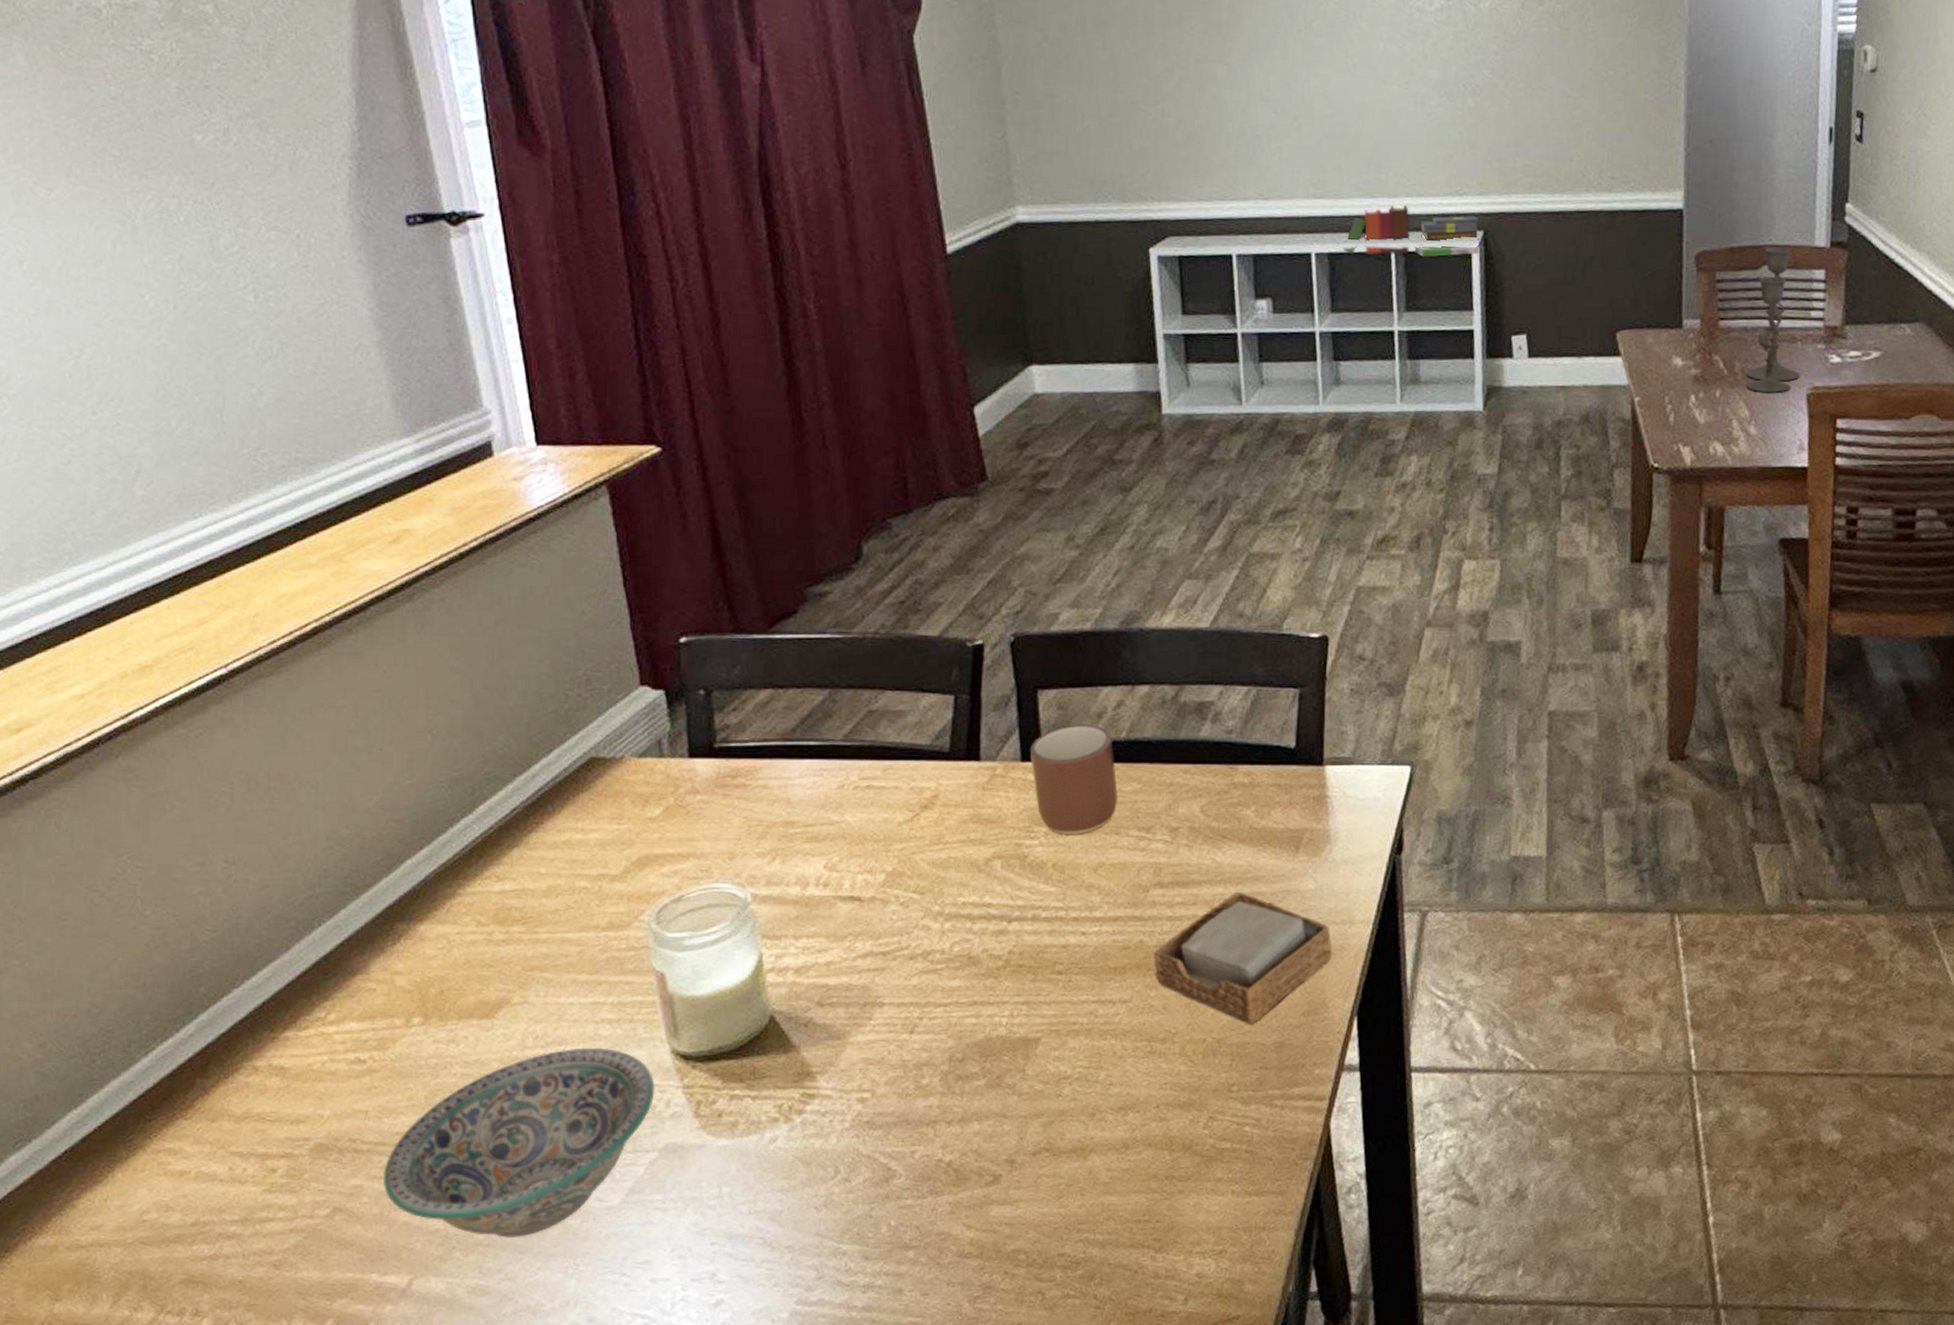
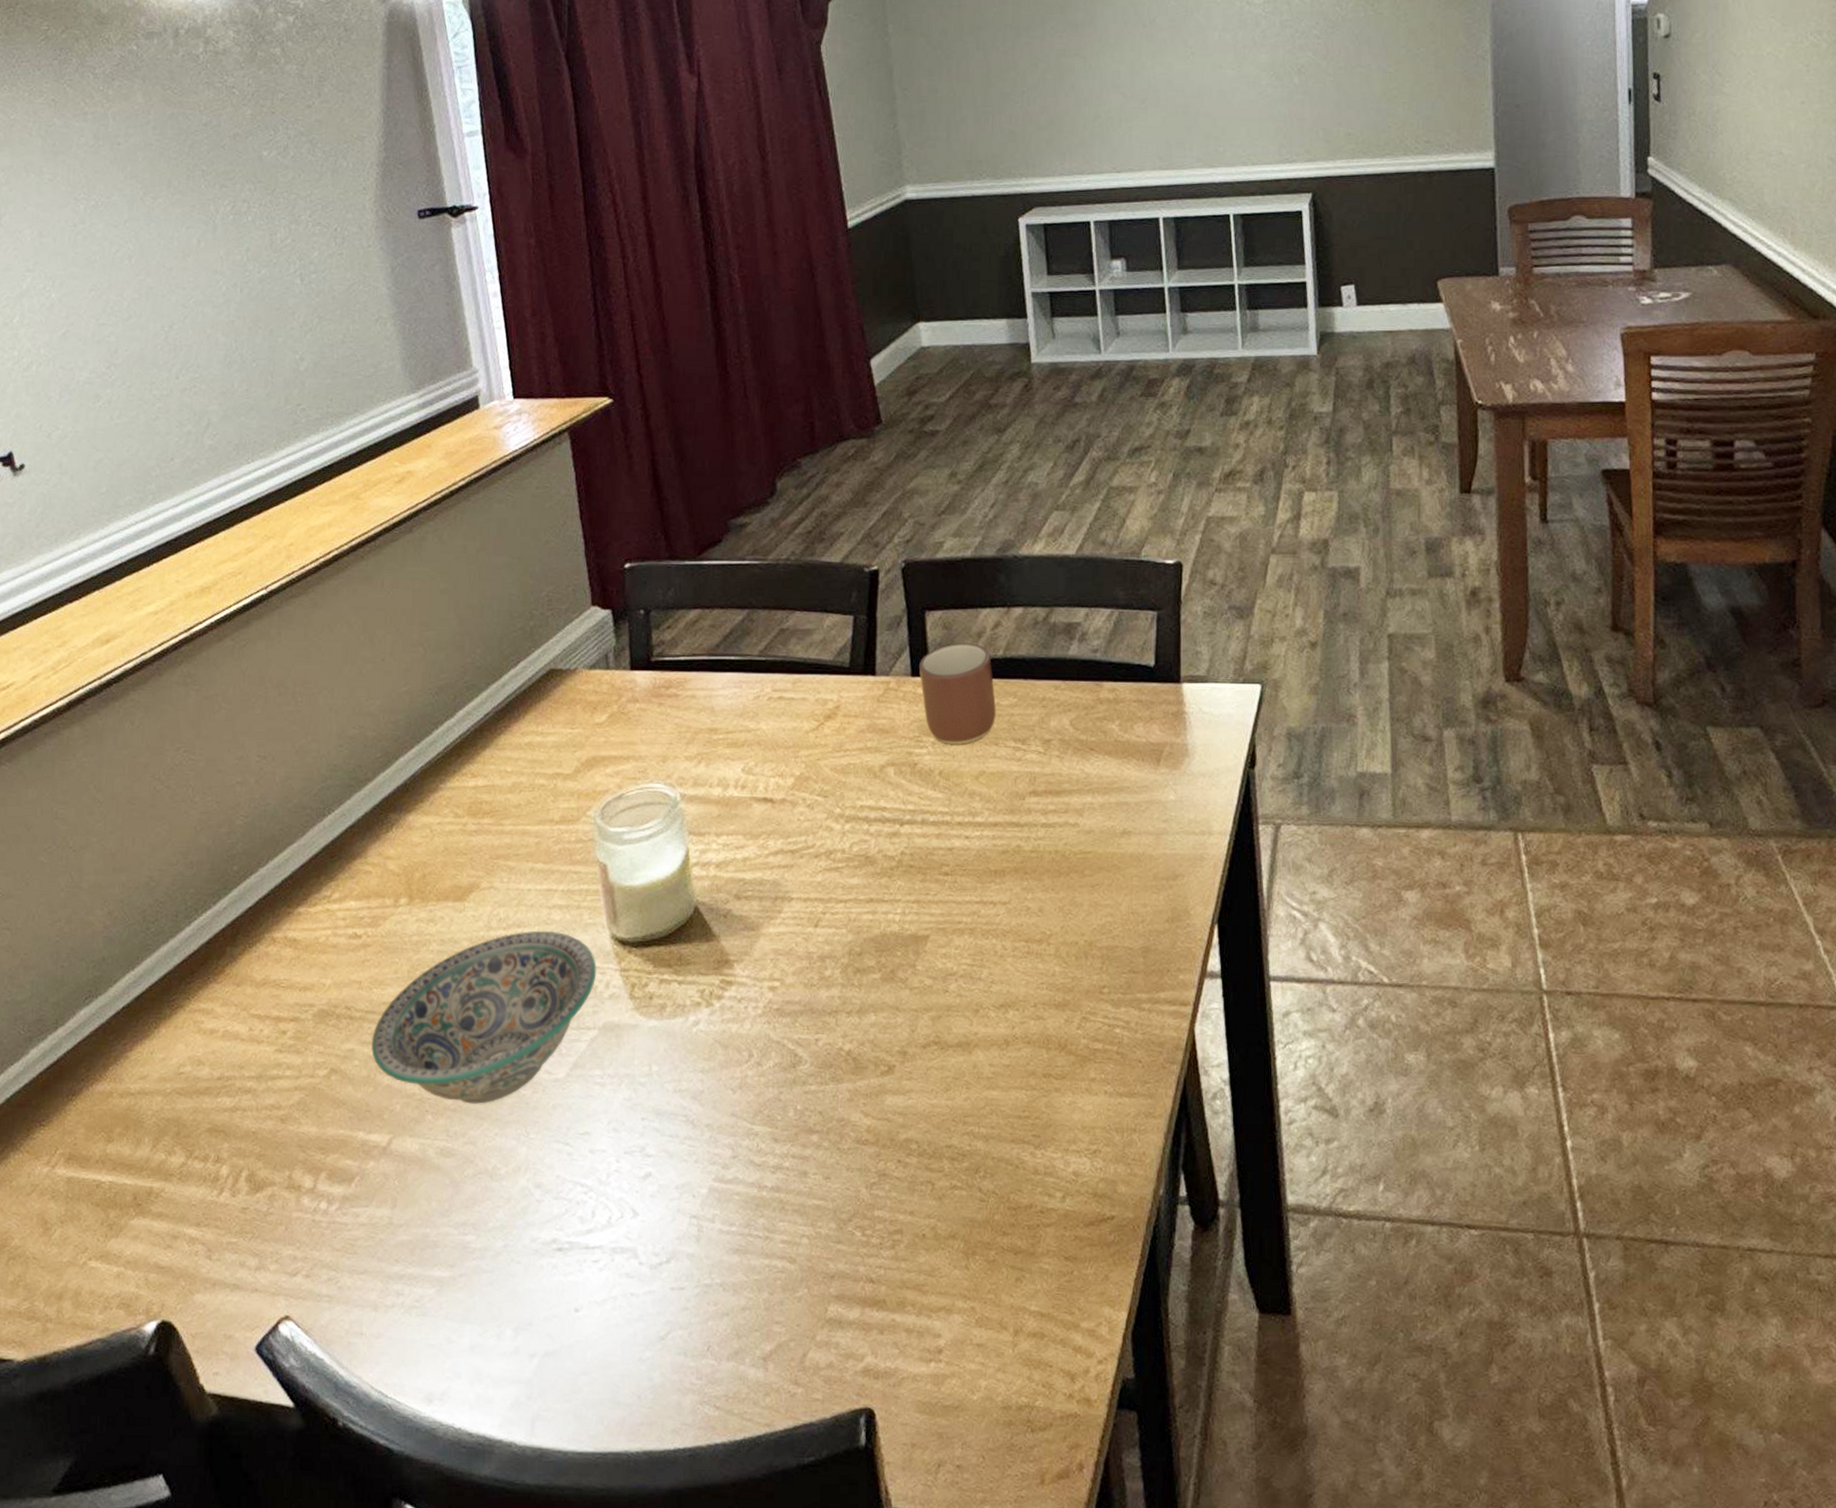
napkin holder: present [1154,893,1332,1024] -> none [1030,802,1193,929]
books: present [1342,205,1410,256] -> none [1187,173,1247,219]
books: present [1414,215,1480,257] -> none [1250,180,1309,218]
candlestick: present [1746,247,1799,393] -> none [1562,199,1612,333]

